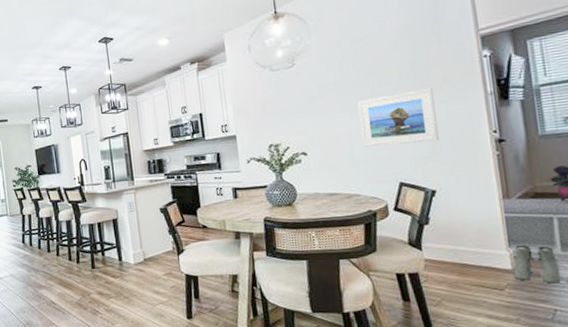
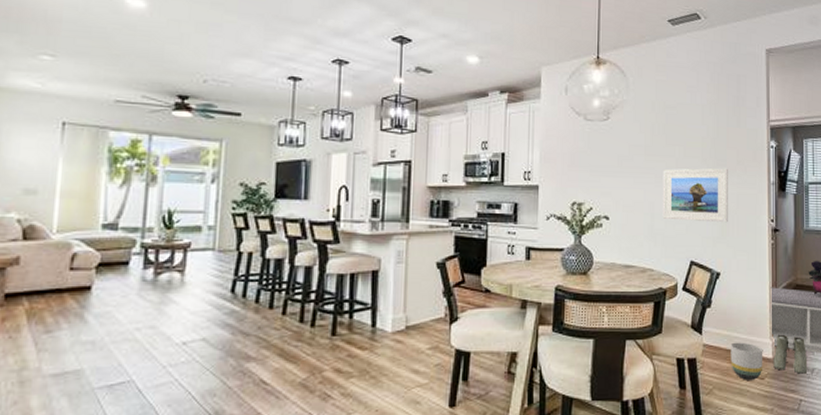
planter: none [457,255,500,292] -> present [730,342,763,380]

